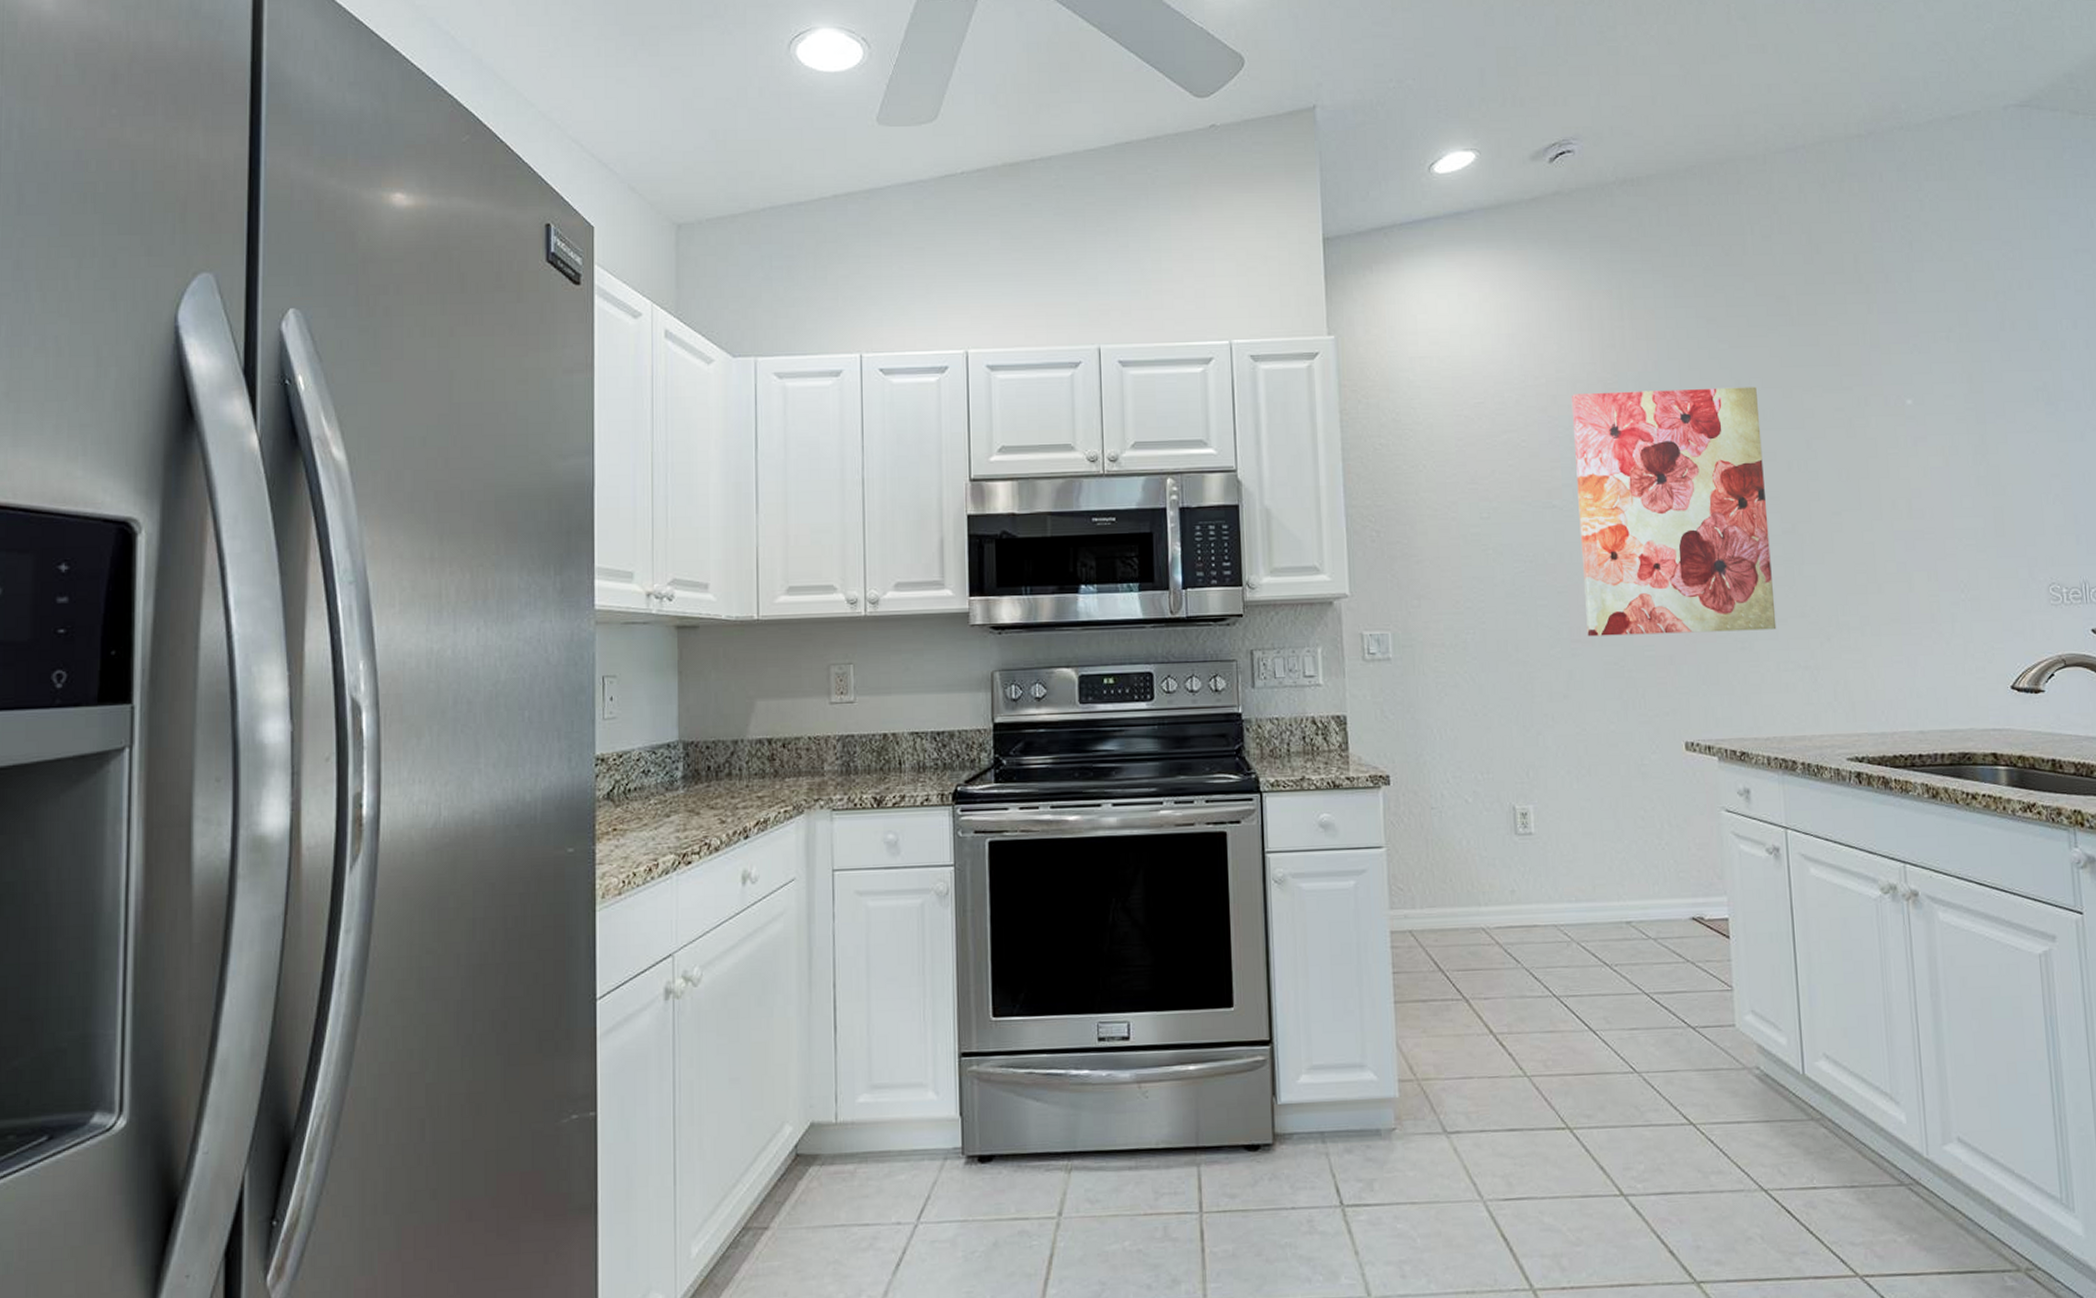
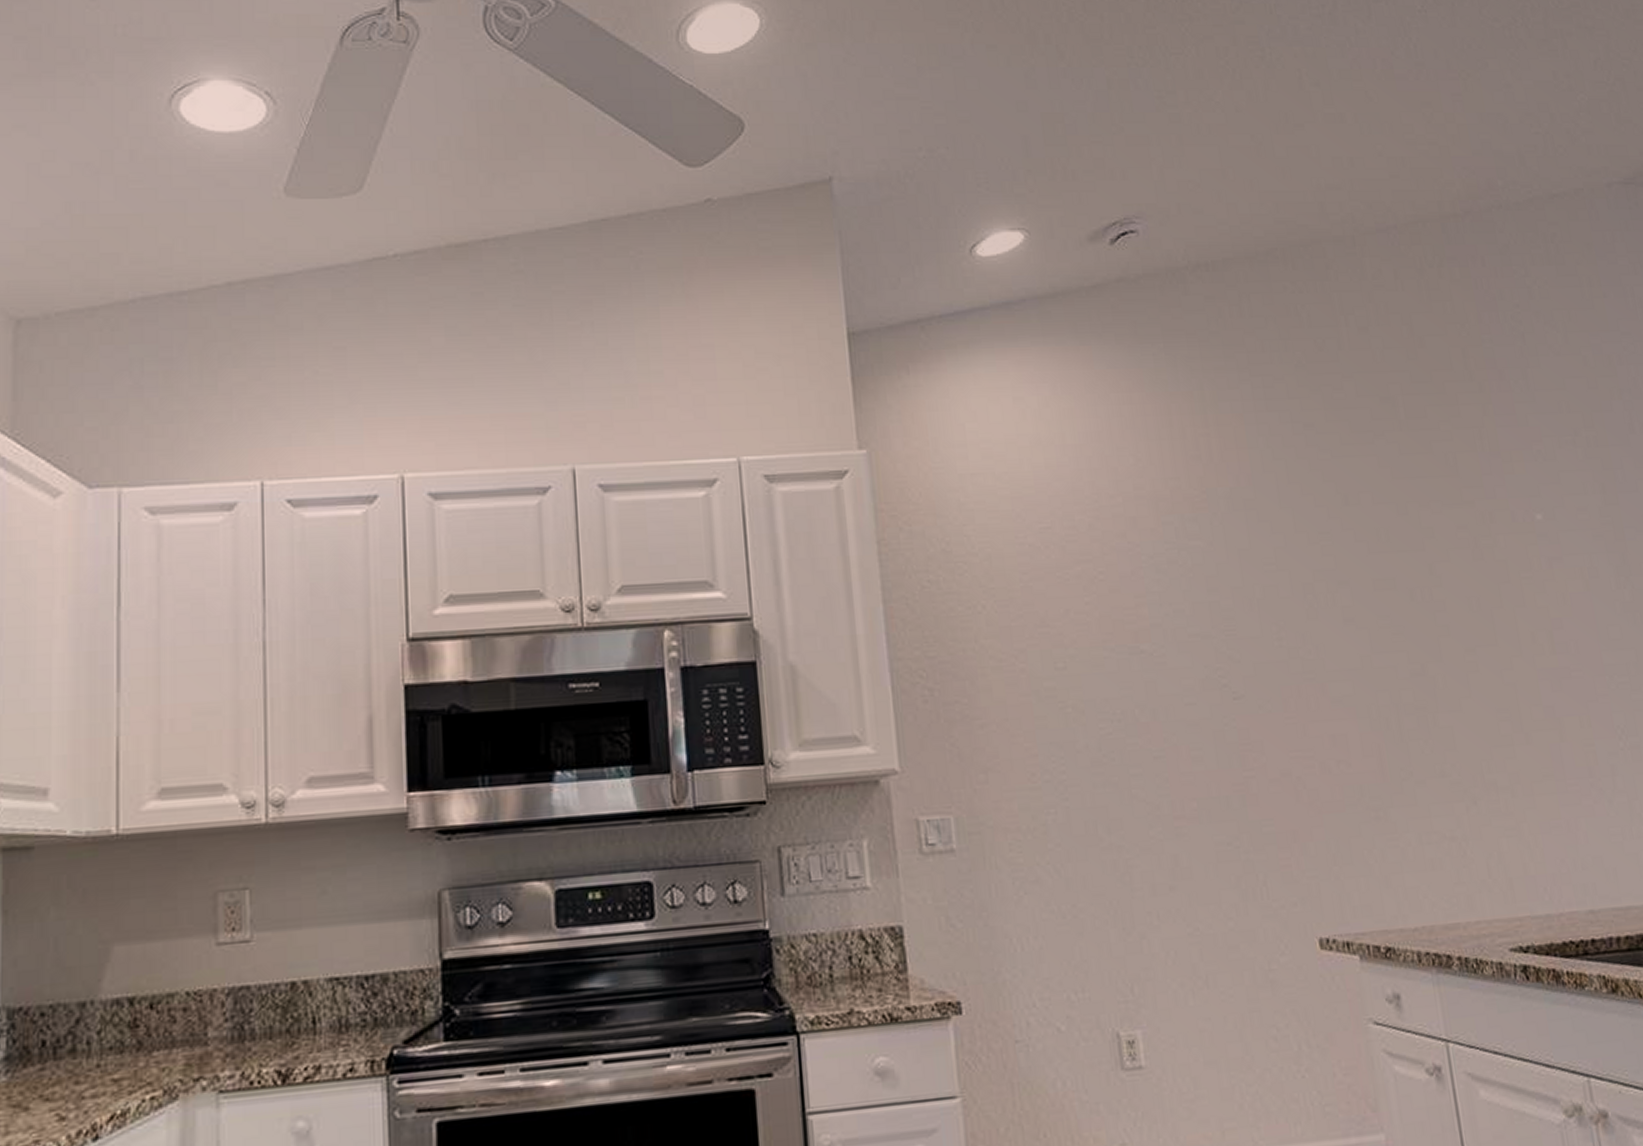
wall art: present [1571,386,1777,637] -> none [1153,502,1414,812]

